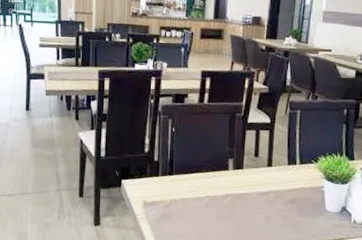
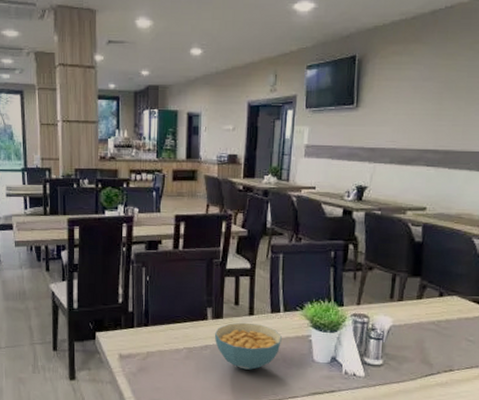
cereal bowl: none [234,173,297,218] -> present [214,322,282,370]

